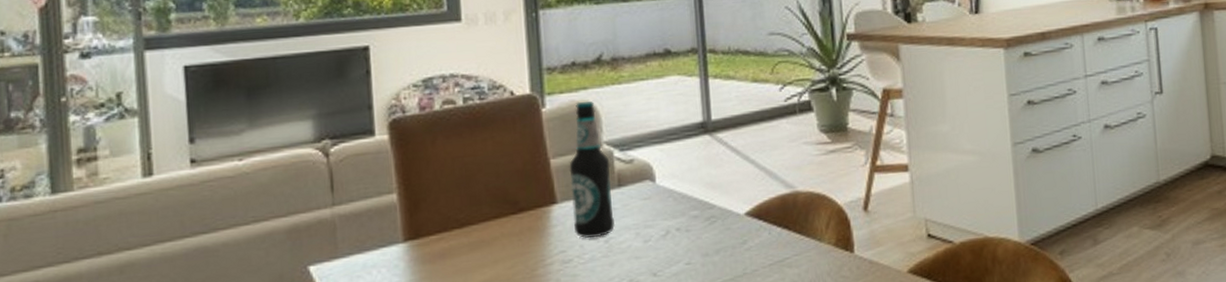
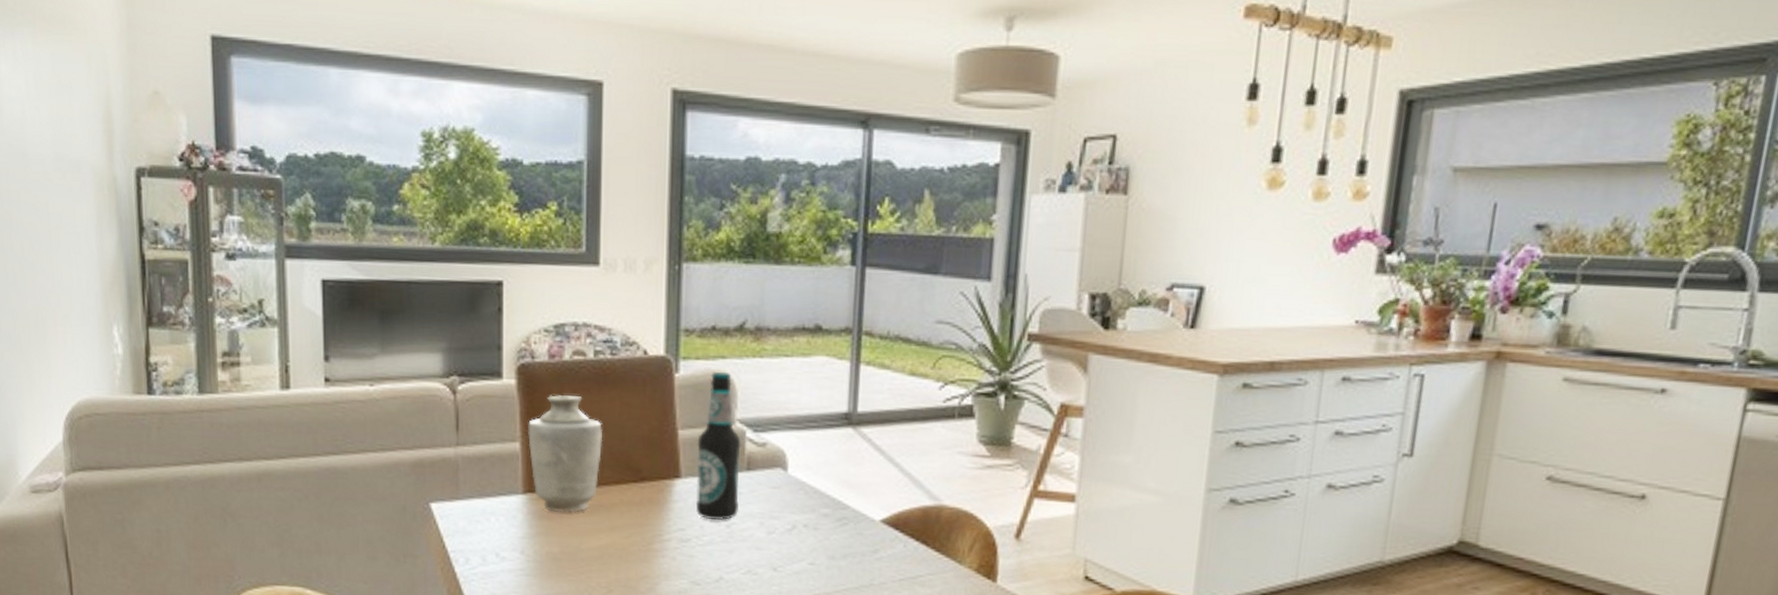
vase: none [404,142,479,255] -> present [528,395,603,513]

